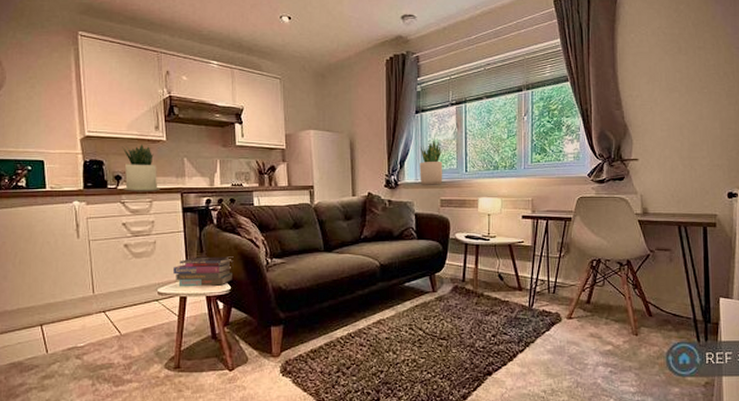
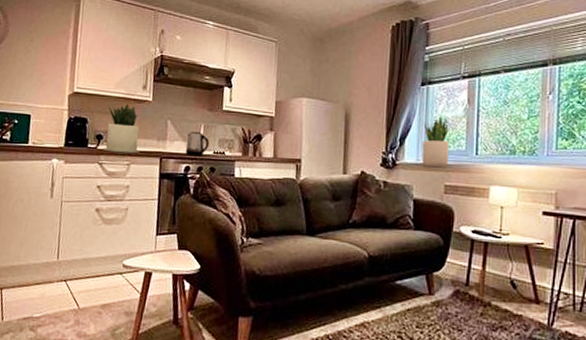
books: present [173,256,234,287] -> none [141,228,207,264]
kettle: none [204,167,227,190] -> present [184,132,210,157]

